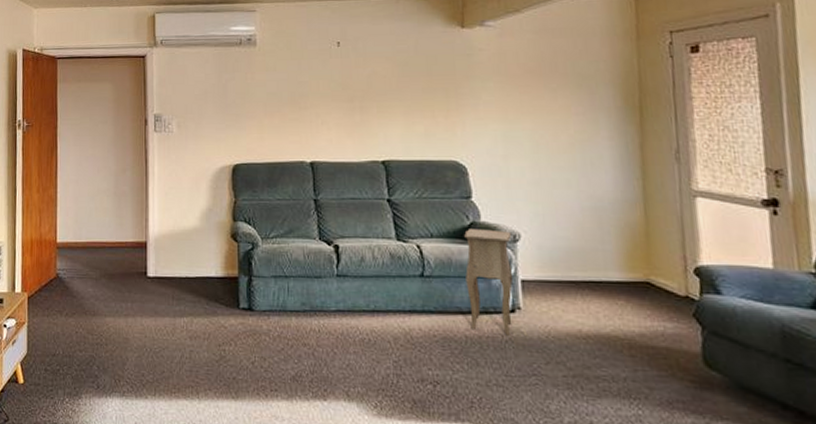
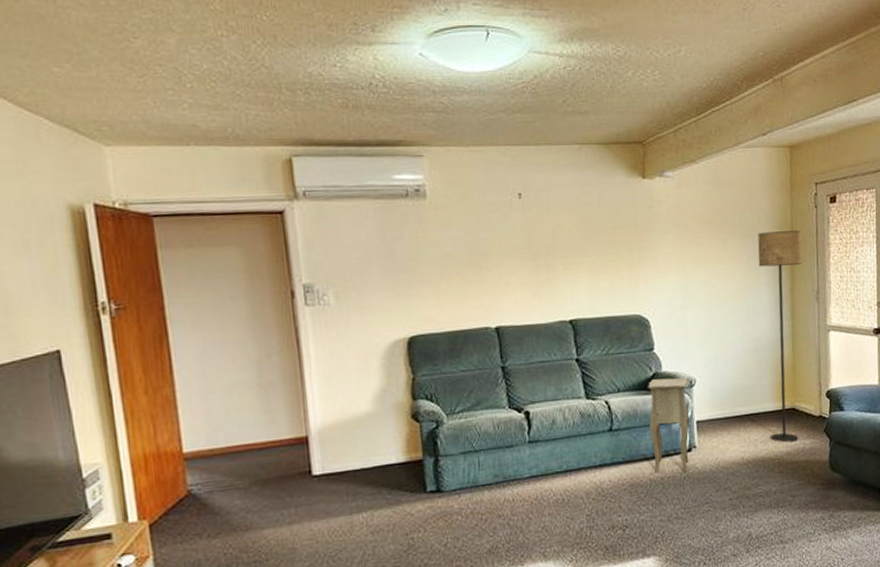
floor lamp: none [595,82,657,322] -> present [757,230,802,443]

